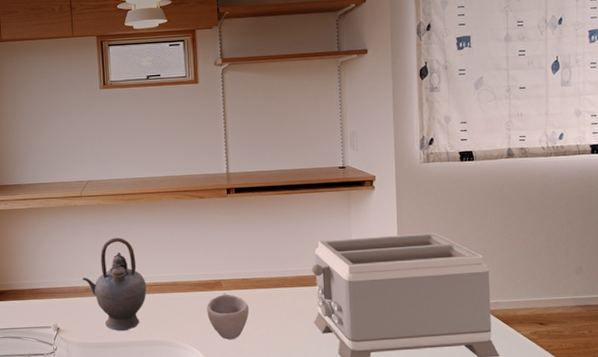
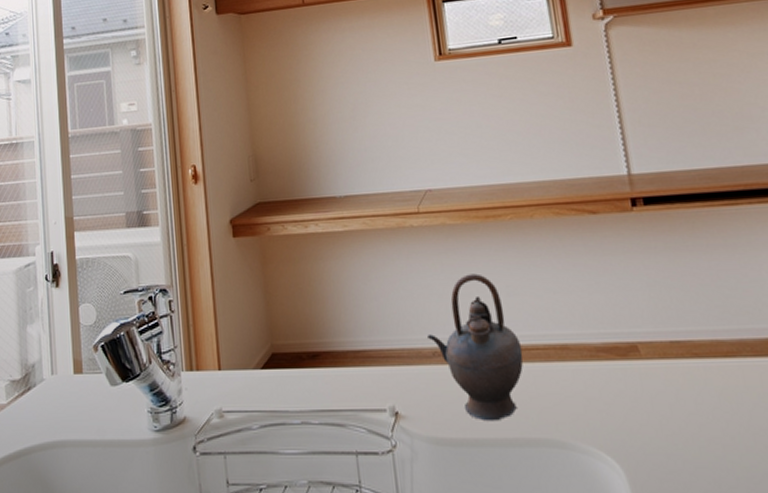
cup: present [207,292,250,340] -> none [618,363,689,442]

